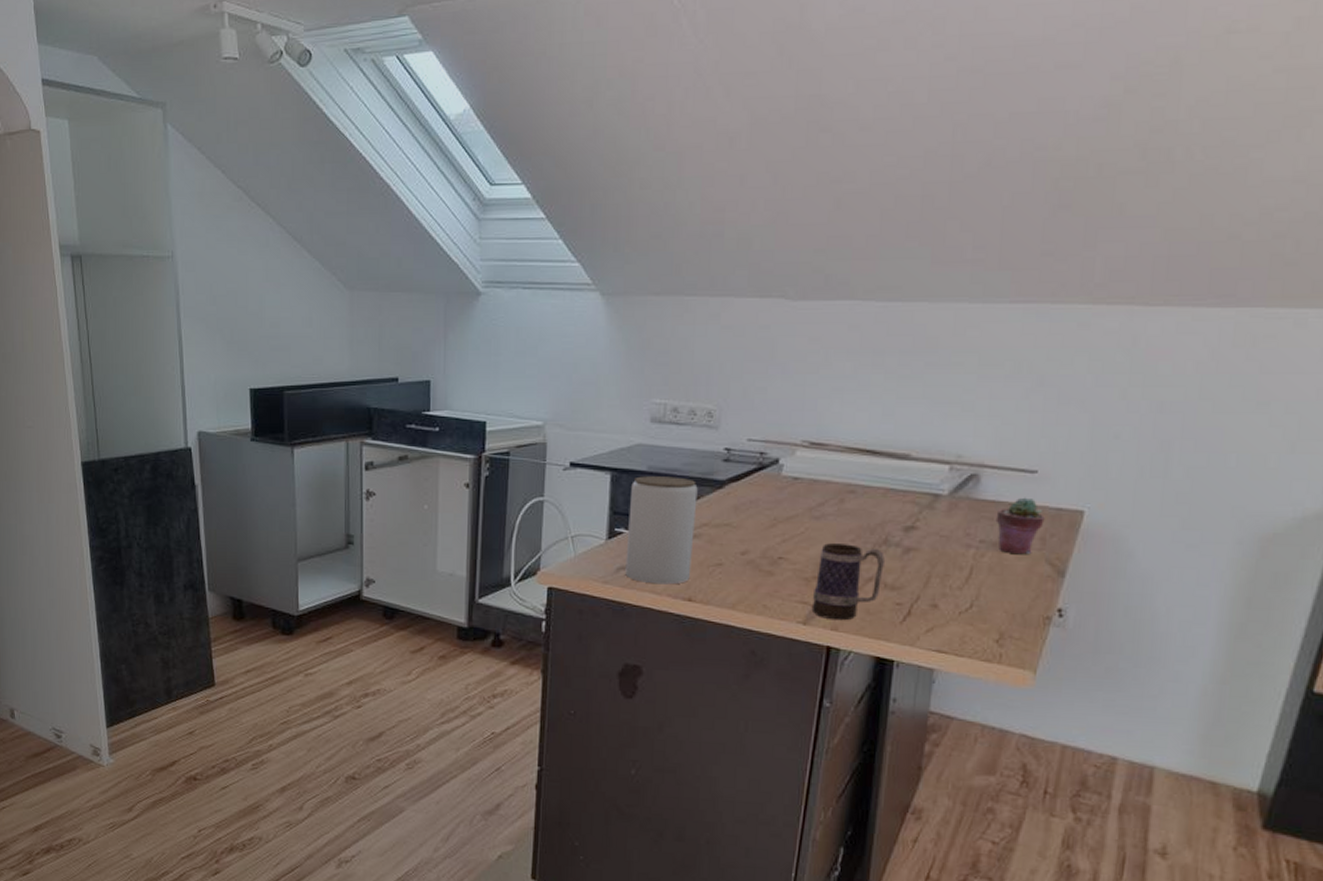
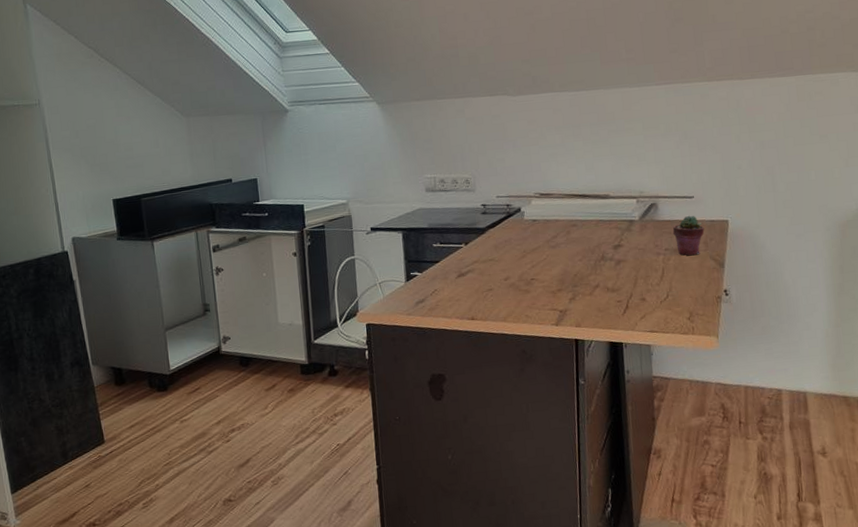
jar: present [625,476,698,585] -> none [418,229,471,311]
mug: present [811,543,884,621] -> none [559,263,605,320]

